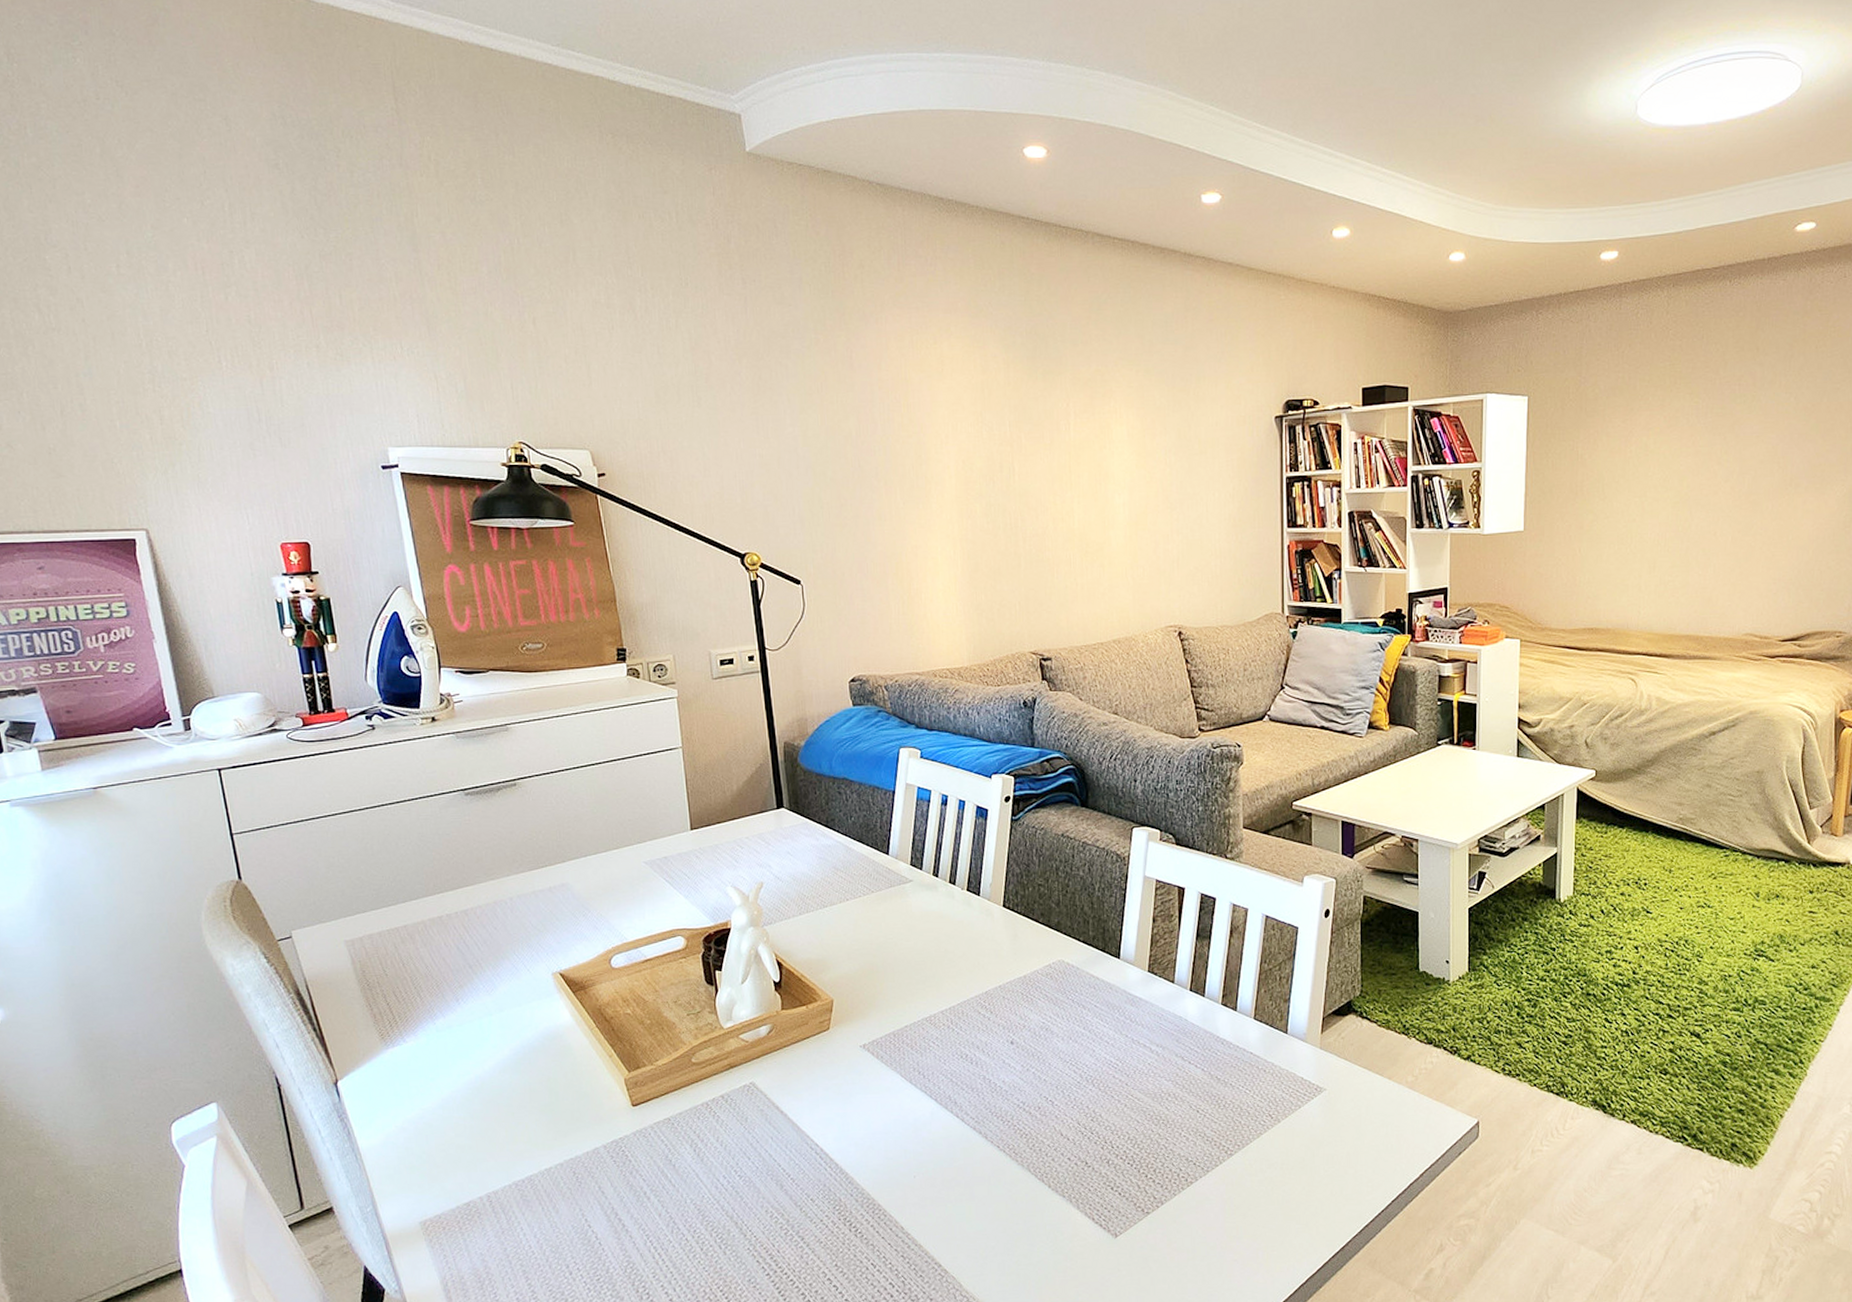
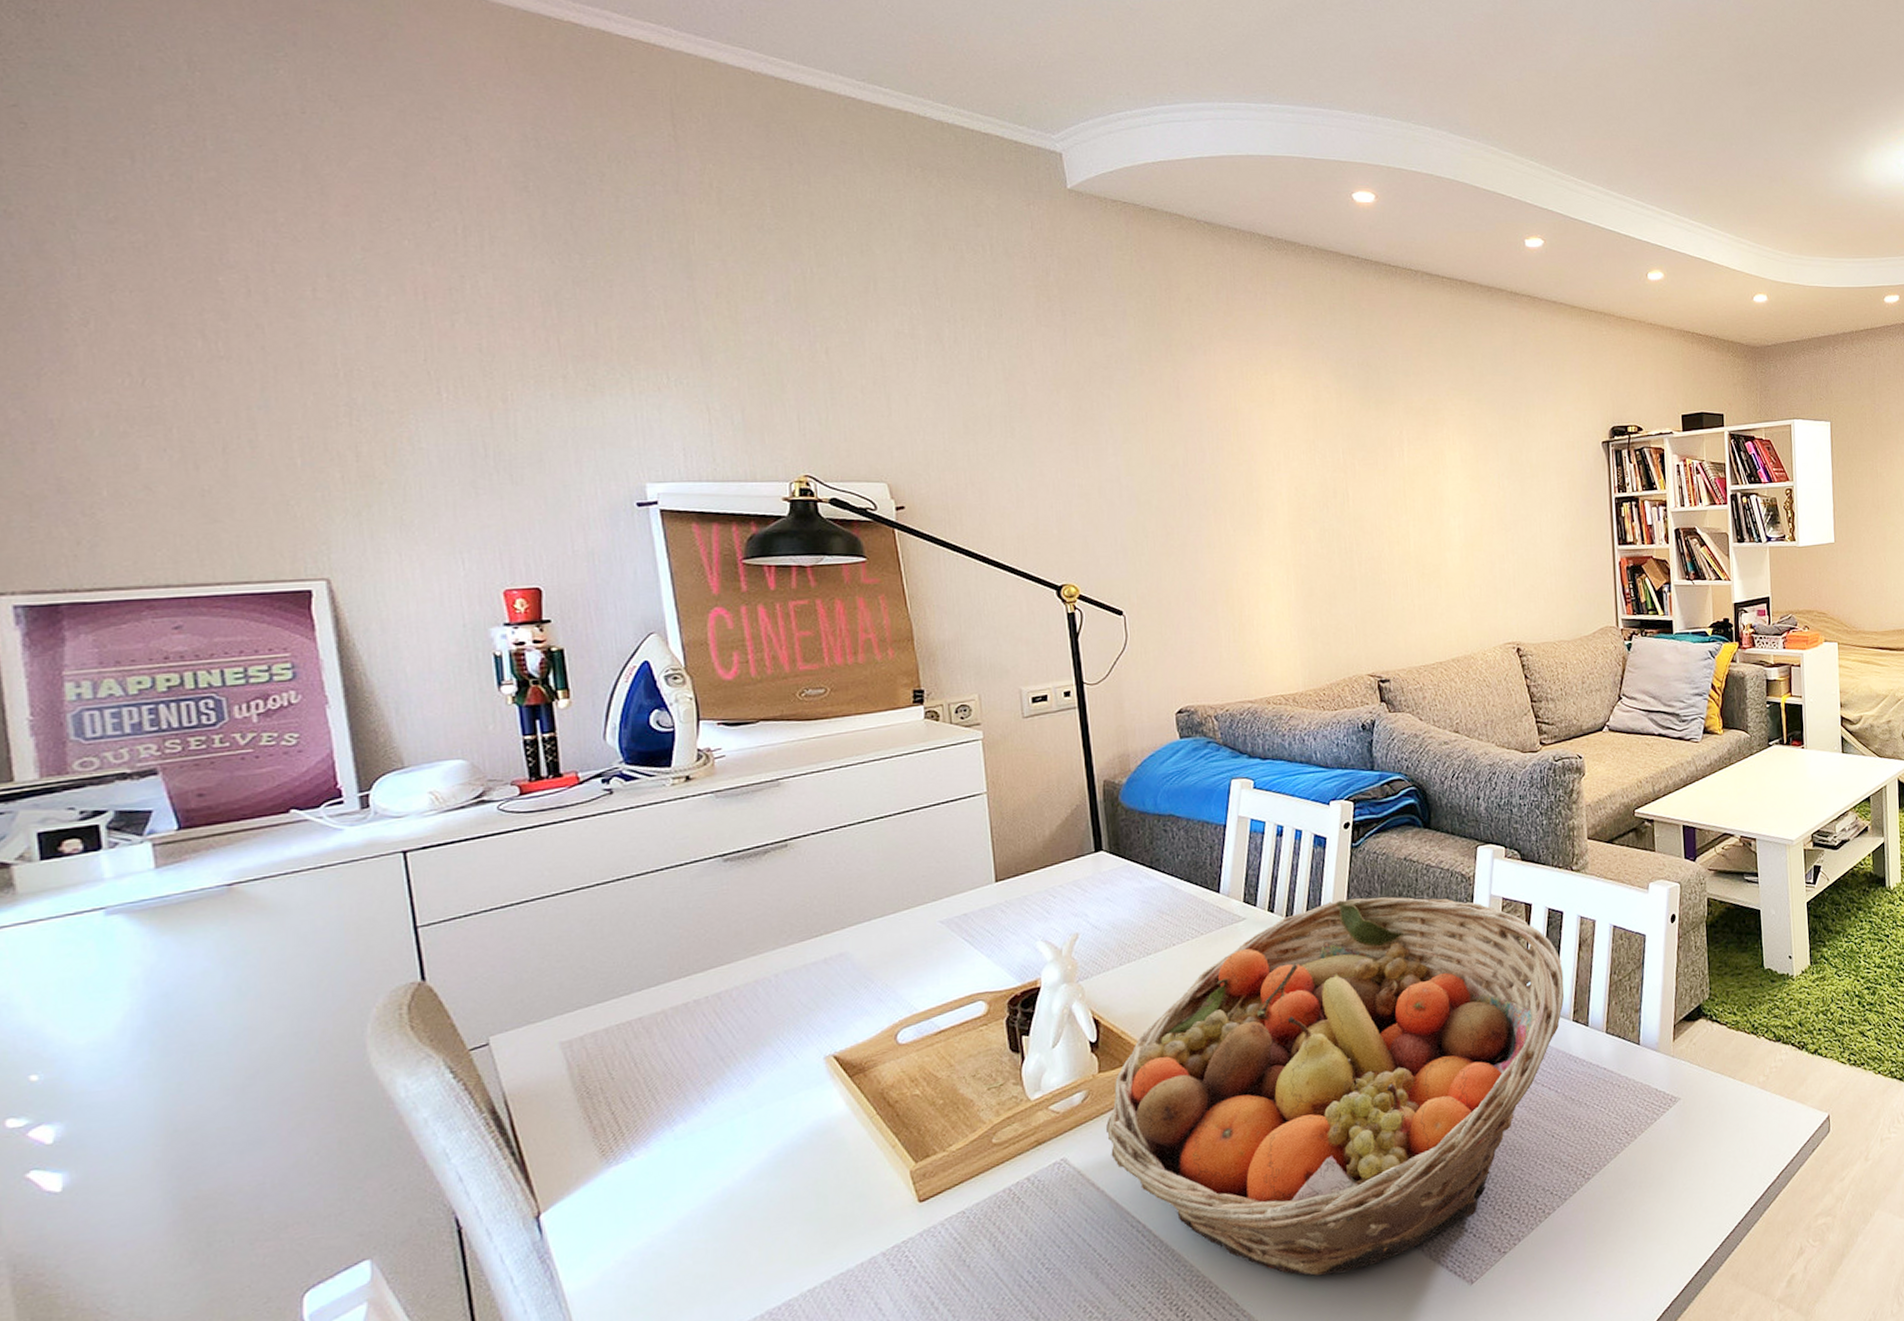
fruit basket: none [788,869,1214,1212] -> present [1105,896,1565,1276]

